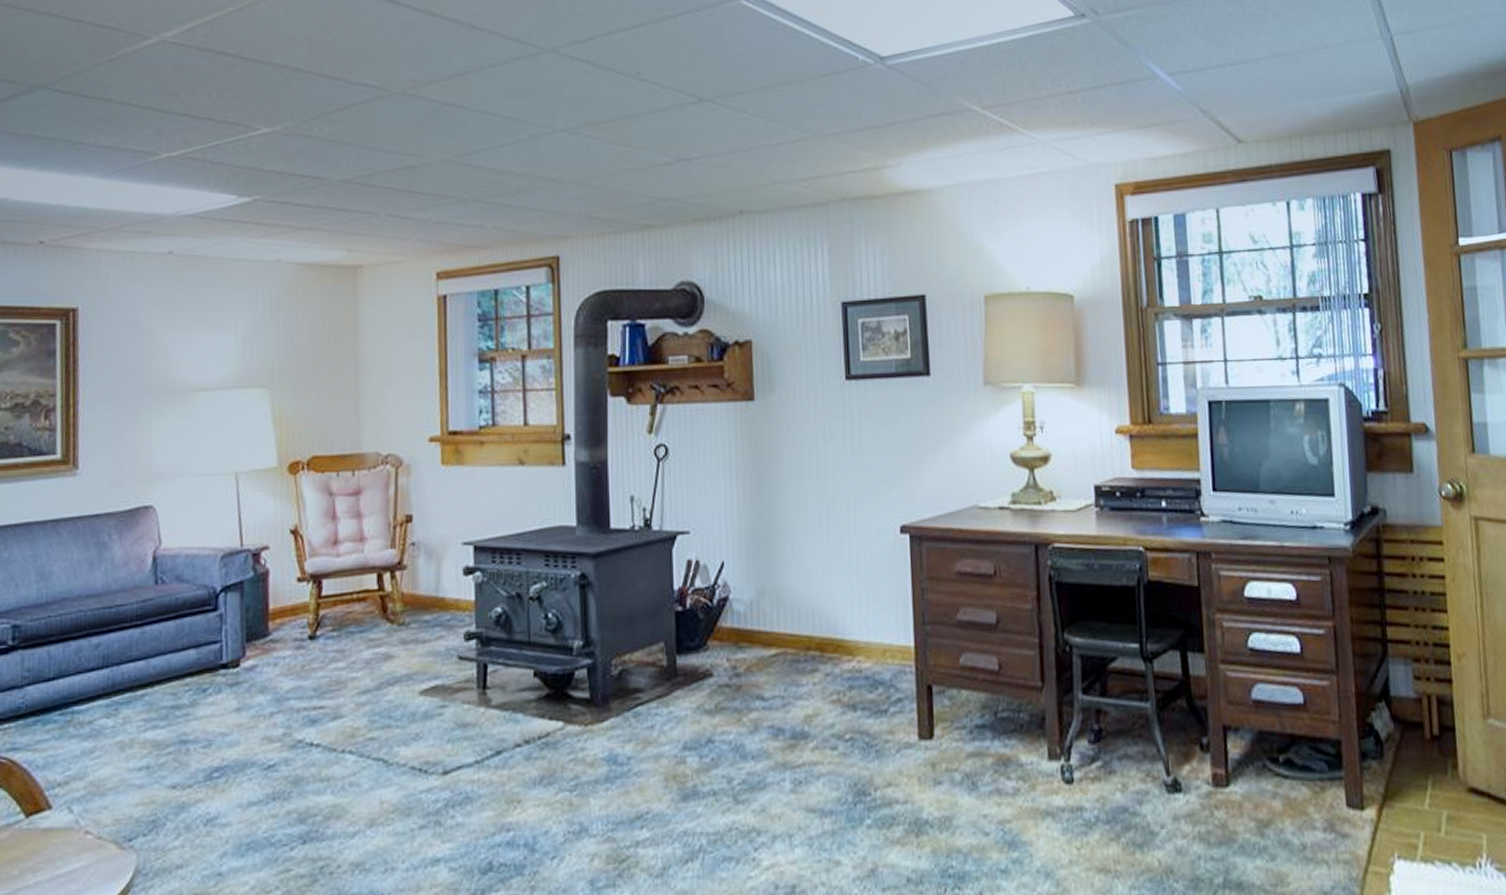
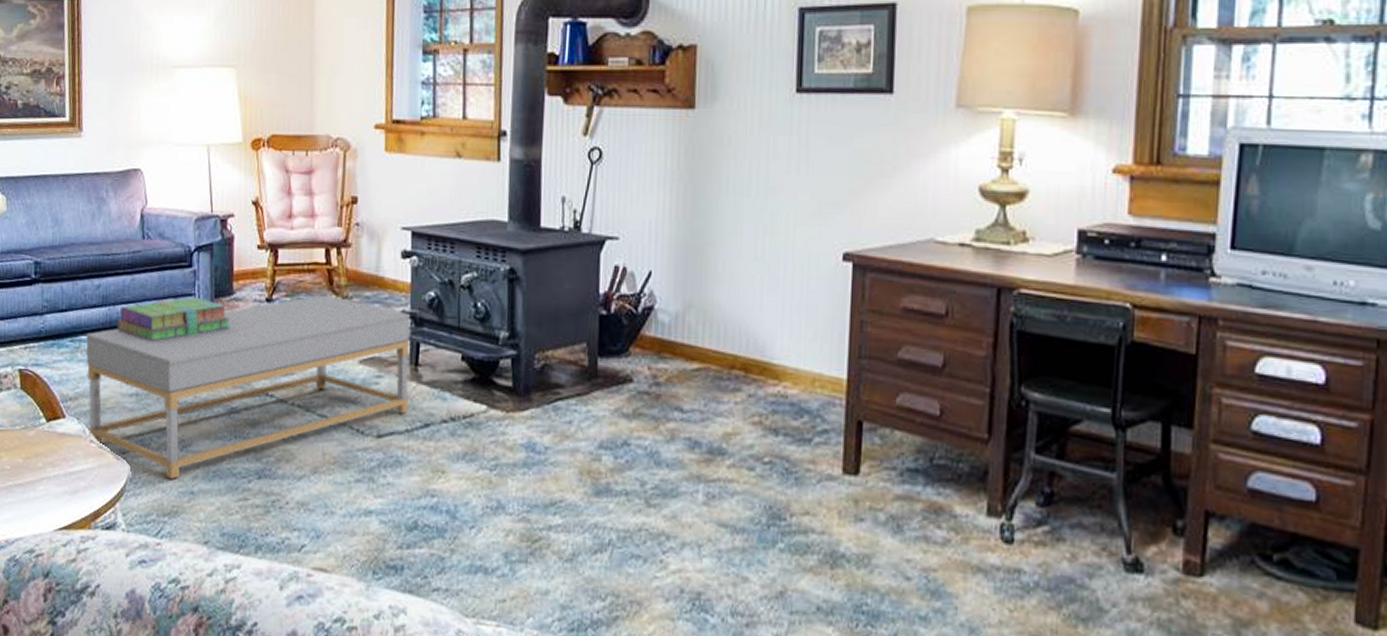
coffee table: none [80,624,477,862] -> present [86,295,411,479]
stack of books: none [122,643,265,702] -> present [117,296,230,342]

